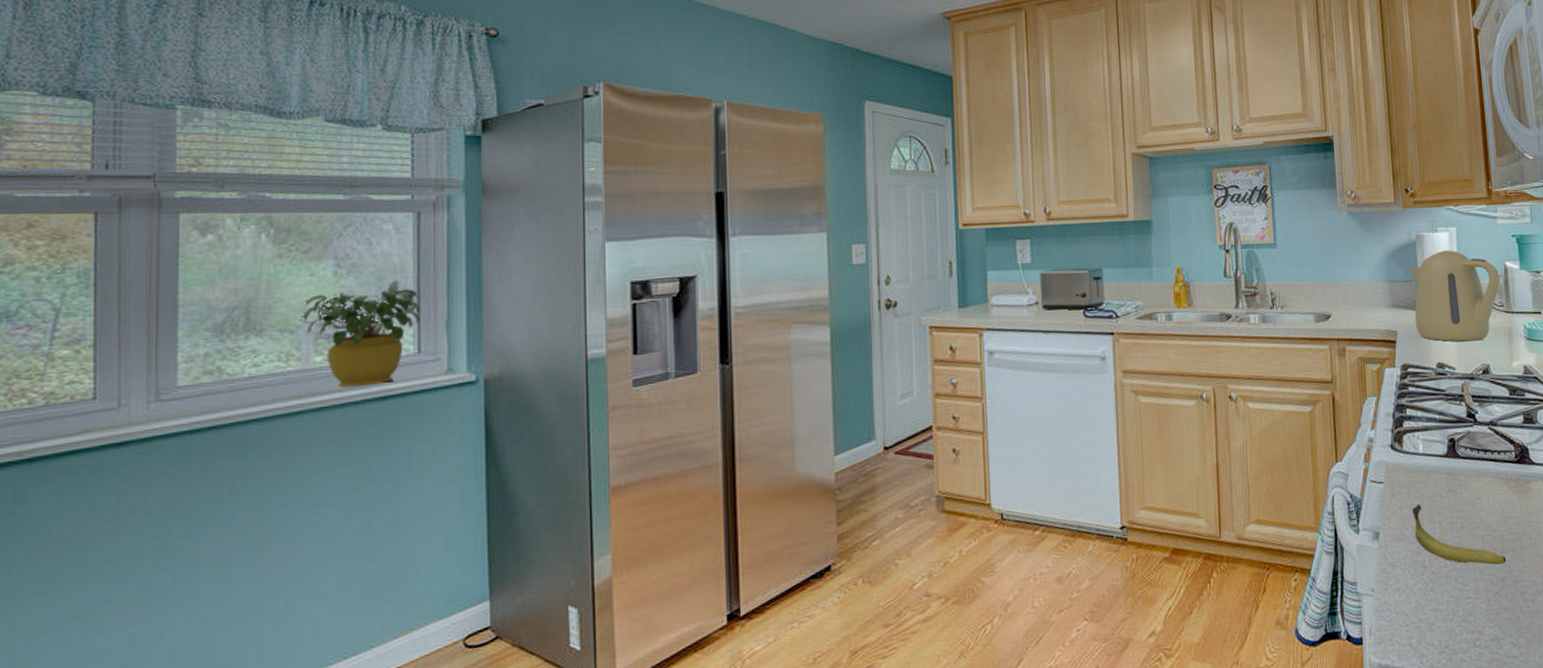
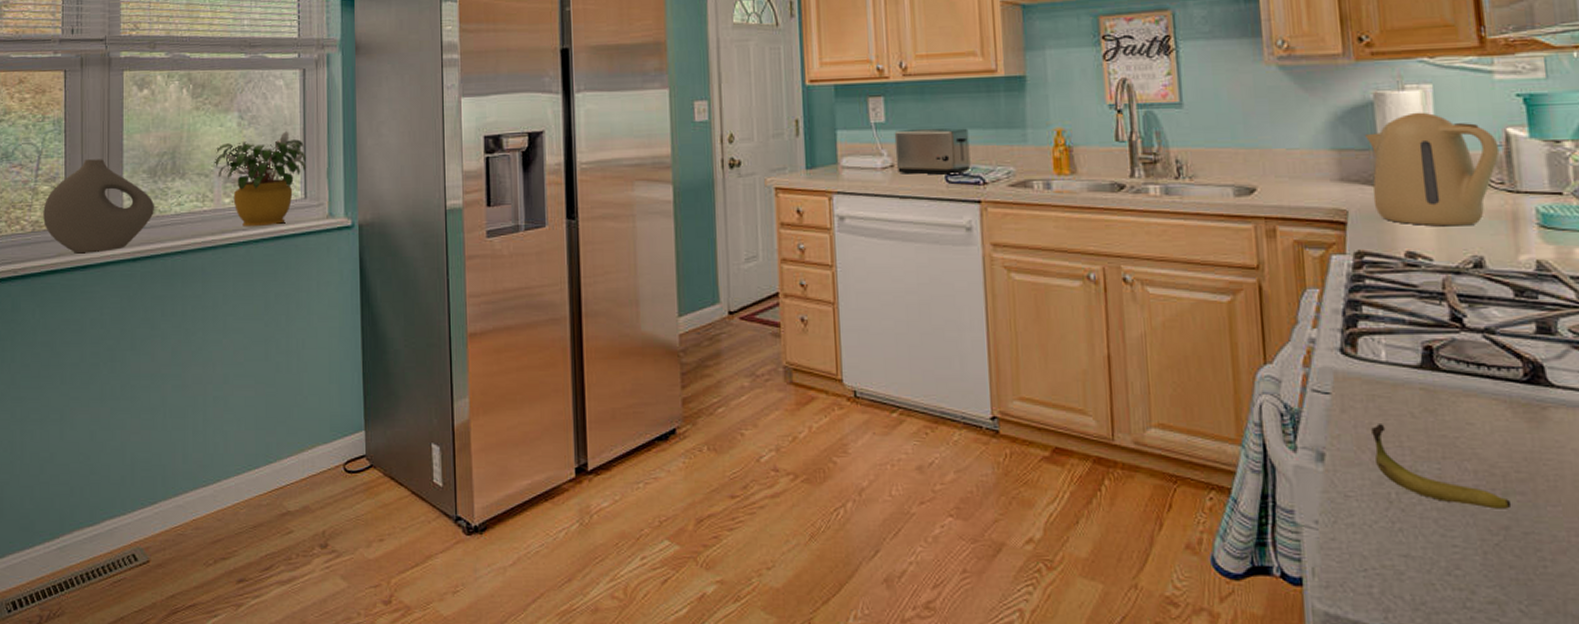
vase: none [62,316,220,429] -> present [43,159,154,254]

